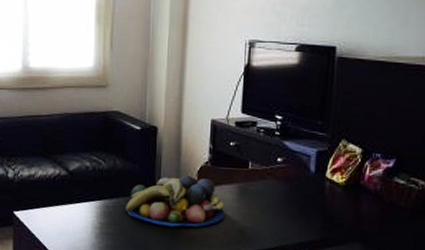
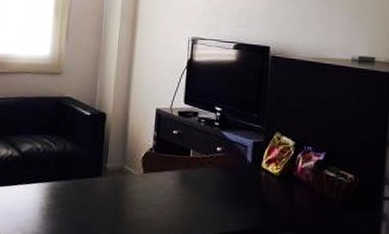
fruit bowl: present [126,175,225,227] -> none [73,160,167,212]

